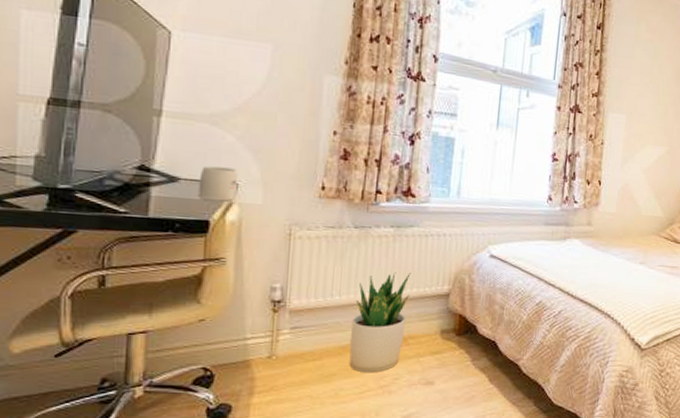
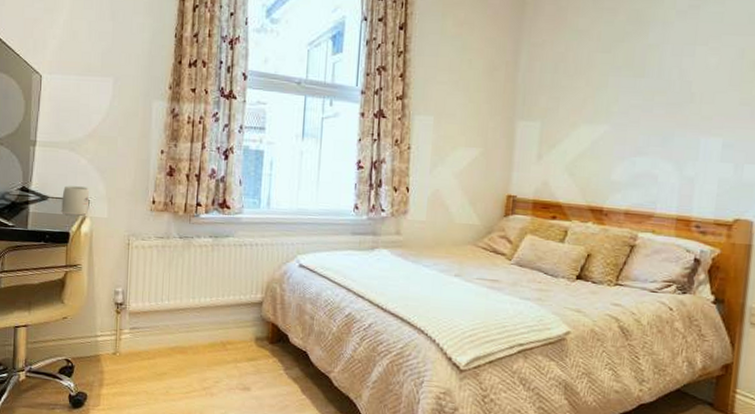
planter: present [349,273,411,373] -> none [177,281,228,375]

